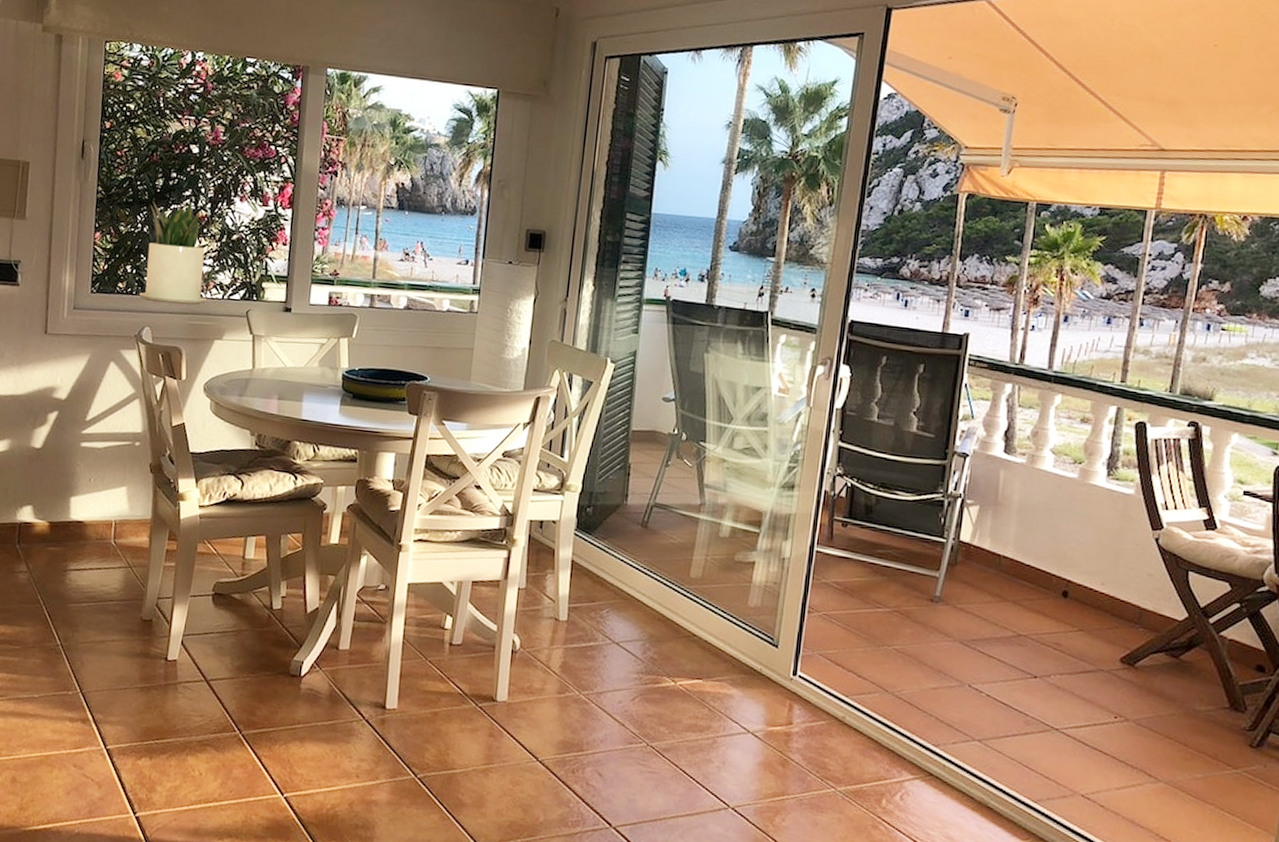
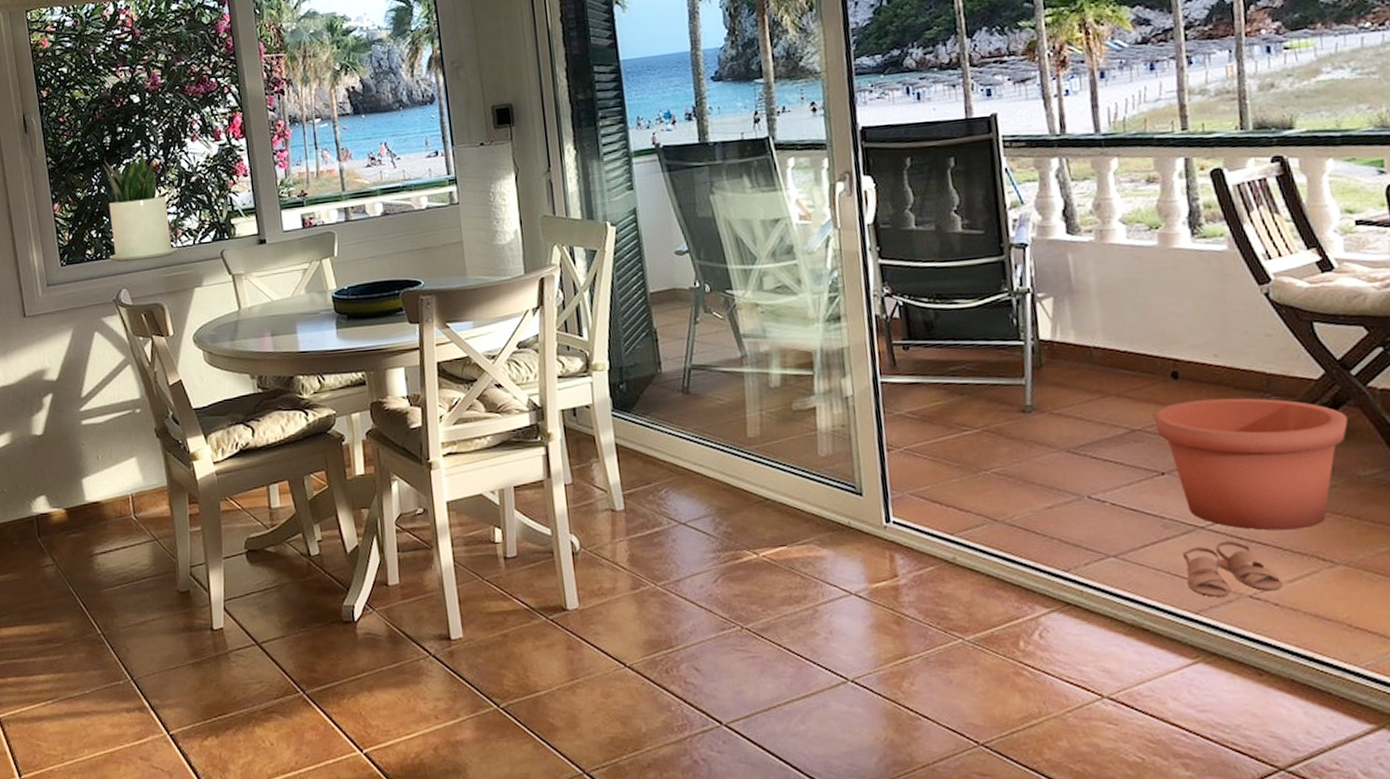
sandal: none [1033,744,1111,794] -> present [1182,541,1283,597]
pot: none [1038,618,1198,746] -> present [1152,397,1349,531]

